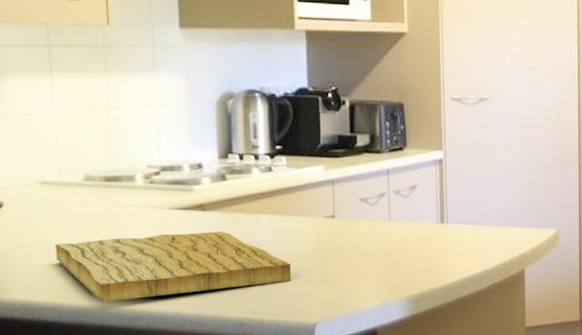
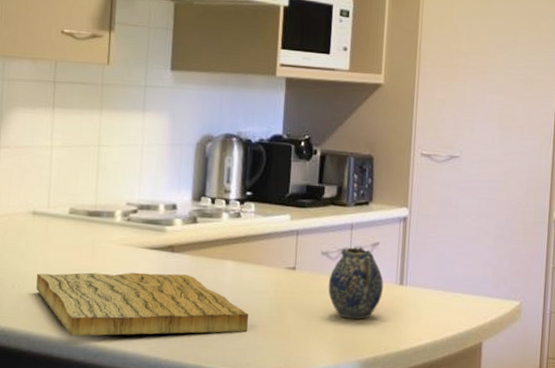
teapot: none [369,191,425,259] -> present [328,247,384,320]

